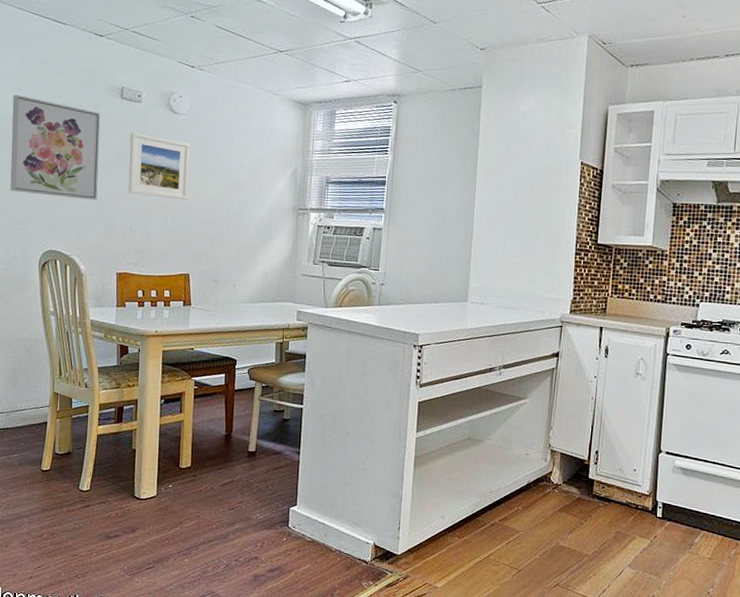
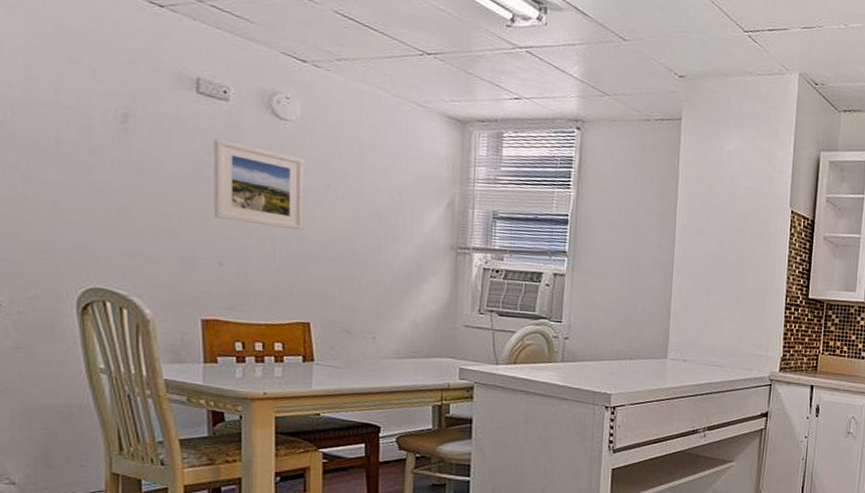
wall art: present [10,95,101,200] -> none [18,73,166,225]

